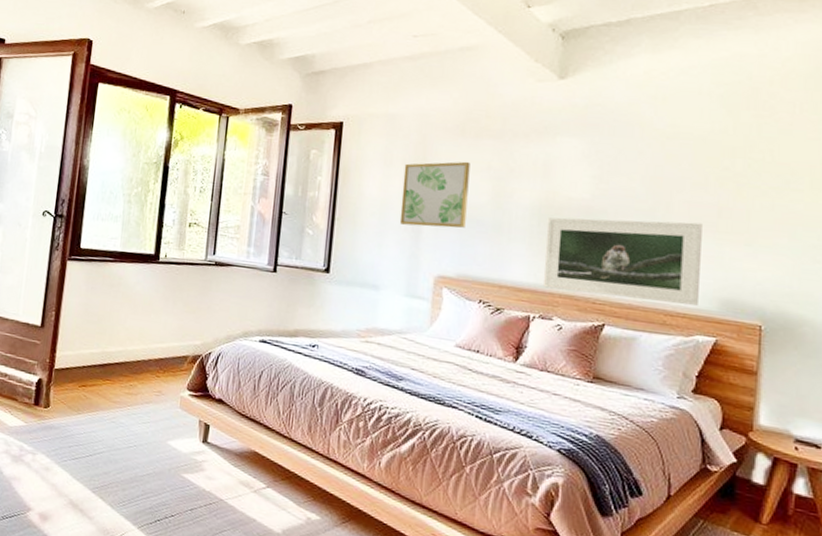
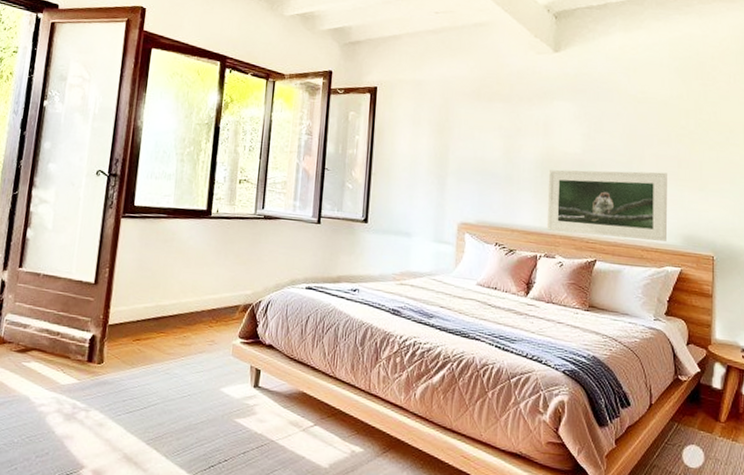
wall art: present [399,161,470,228] -> none [427,122,485,180]

